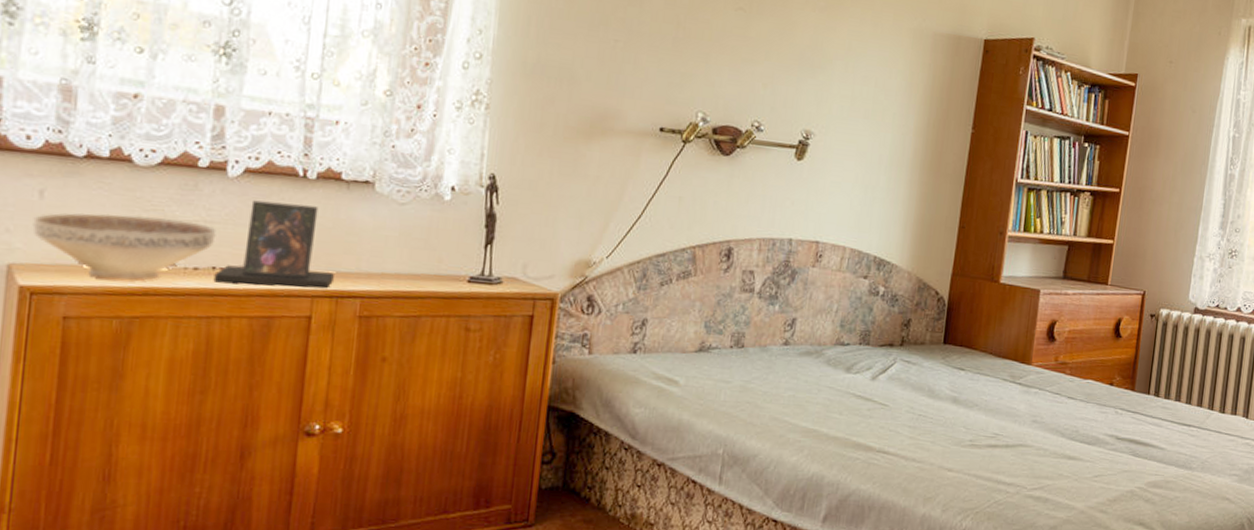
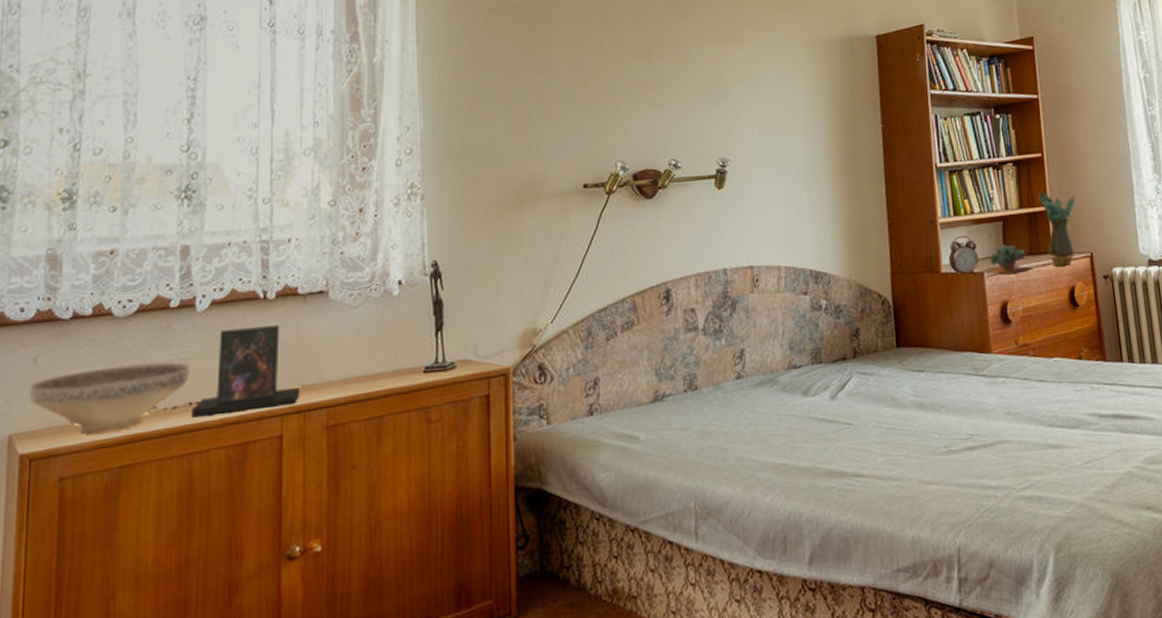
alarm clock: none [1009,252,1039,291] -> present [948,236,979,276]
succulent plant: none [1035,268,1087,297] -> present [979,245,1033,275]
vase: none [1104,223,1142,300] -> present [1038,190,1076,267]

